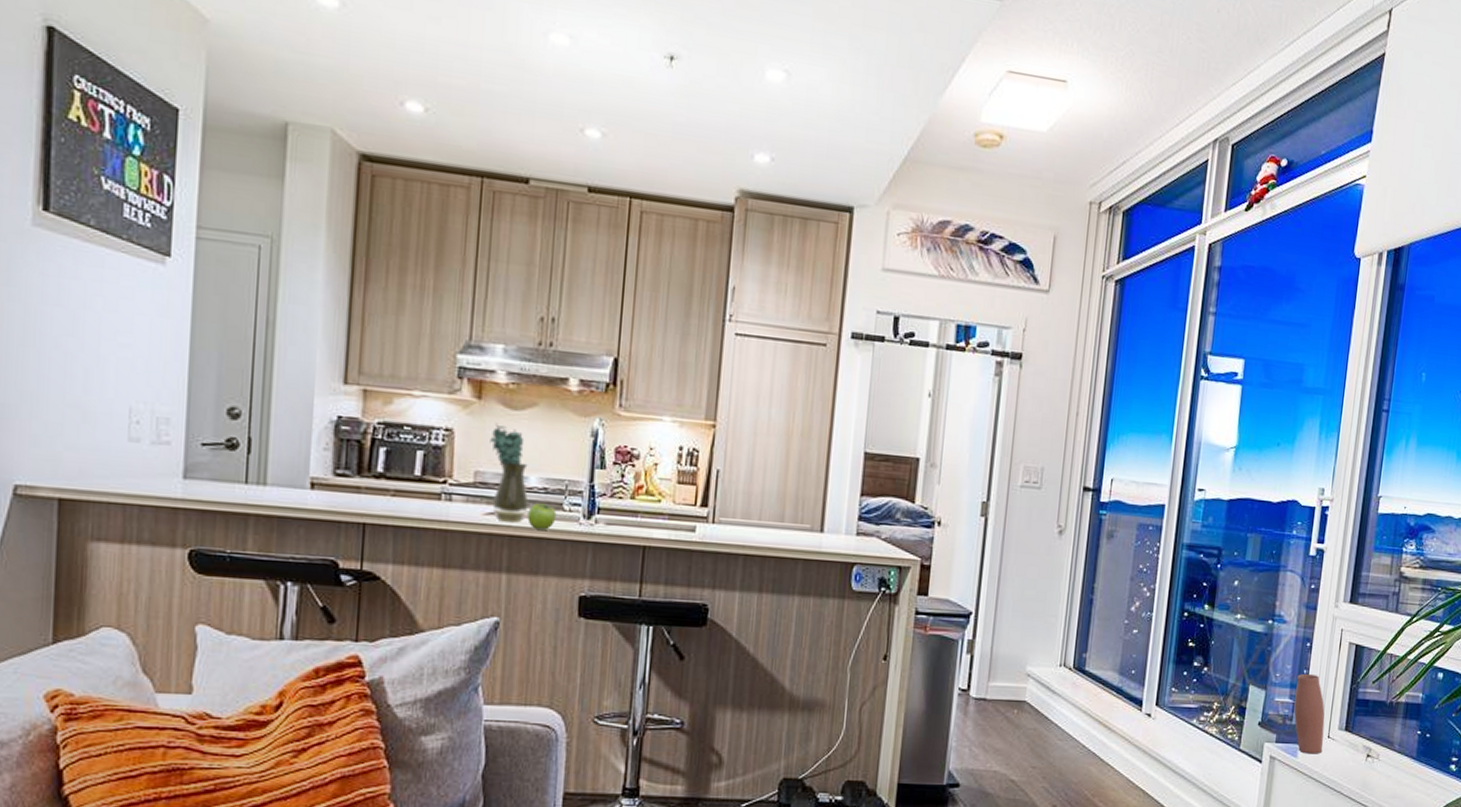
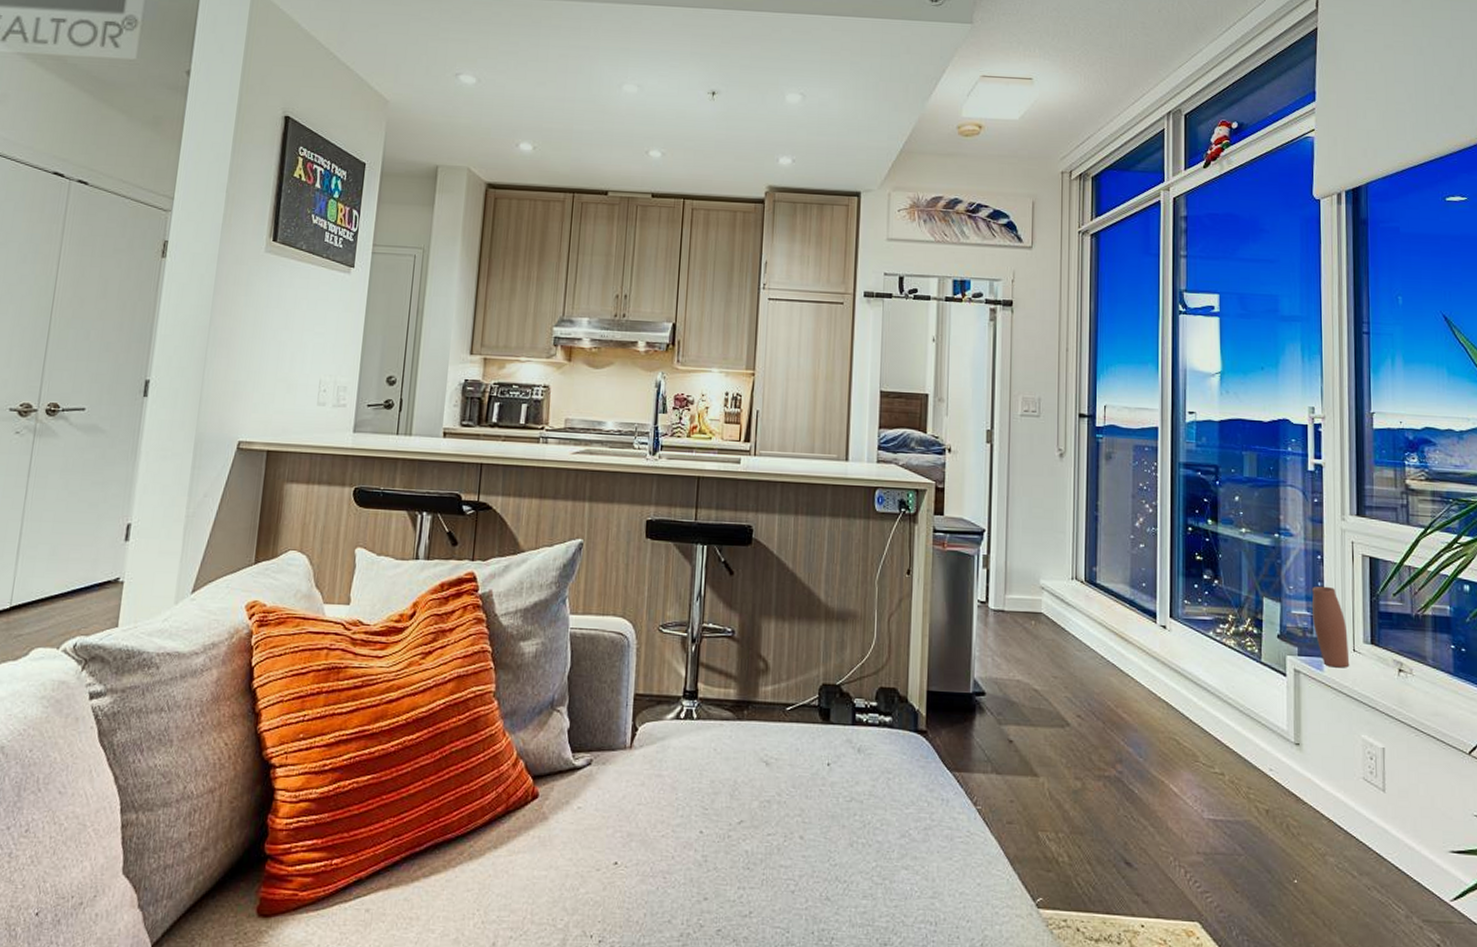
vase: present [490,422,529,523] -> none [577,379,607,460]
fruit: present [527,503,557,530] -> none [605,443,629,465]

